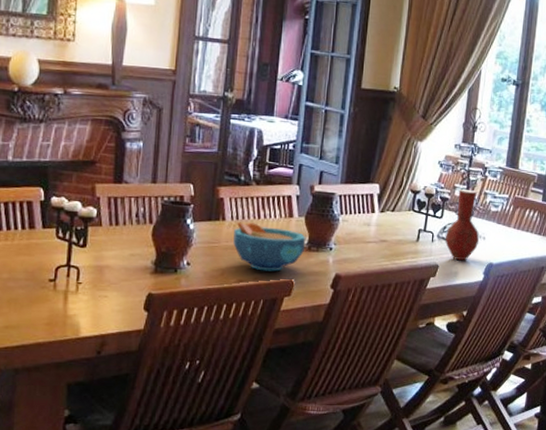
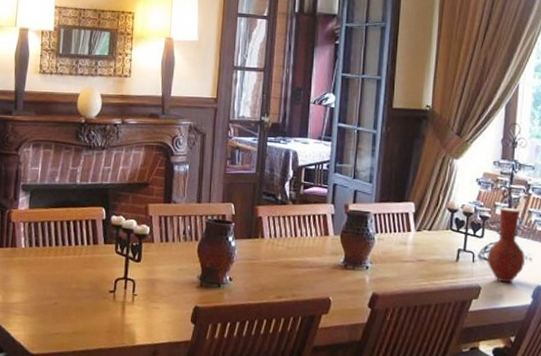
bowl: present [233,222,306,272] -> none [272,240,342,289]

